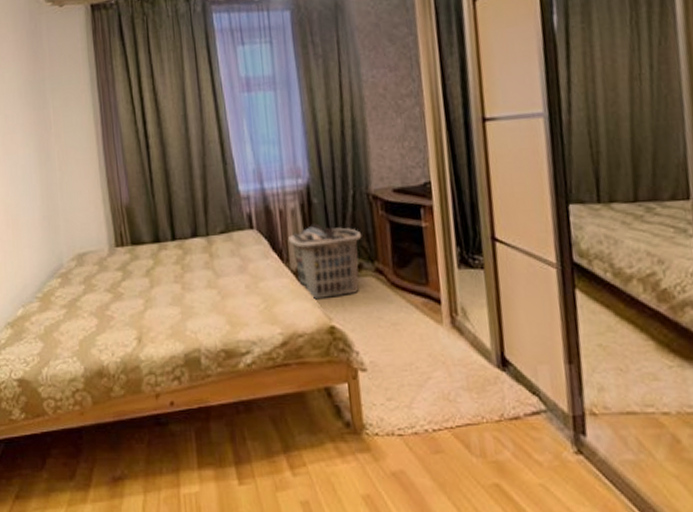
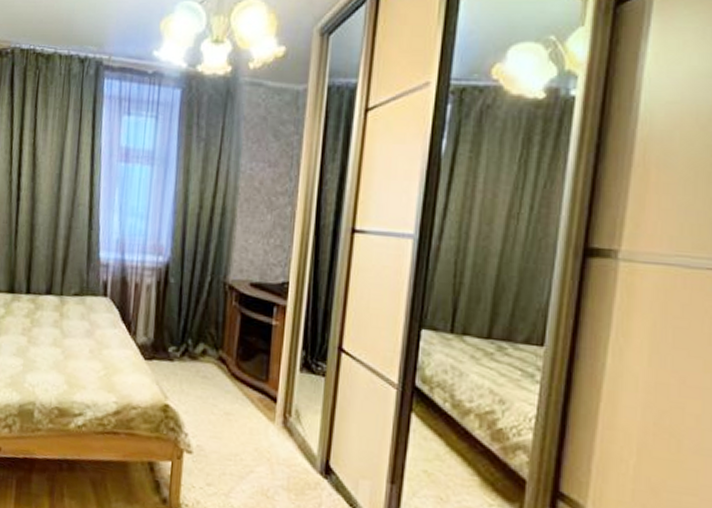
clothes hamper: present [289,223,362,300] -> none [139,302,212,378]

